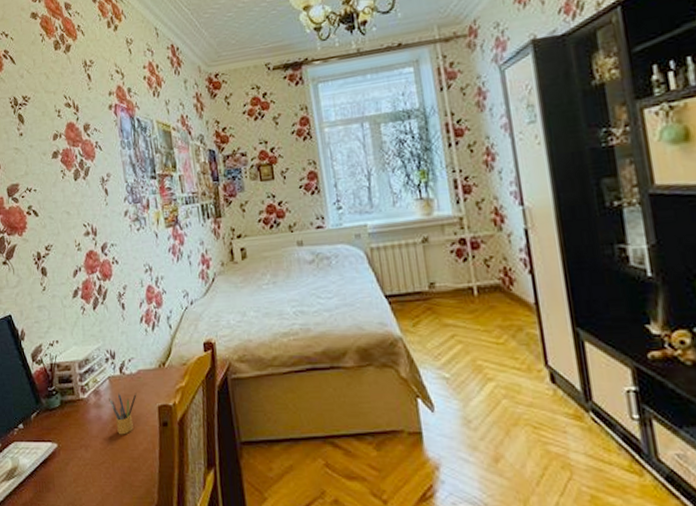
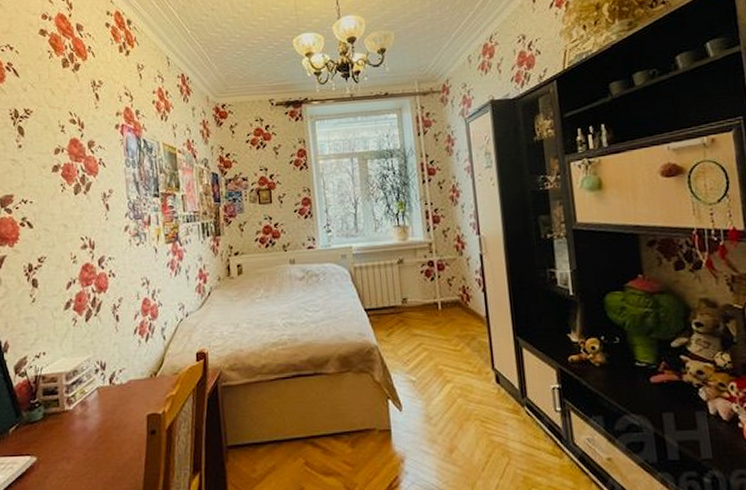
pencil box: present [109,393,137,435] -> none [96,402,126,445]

